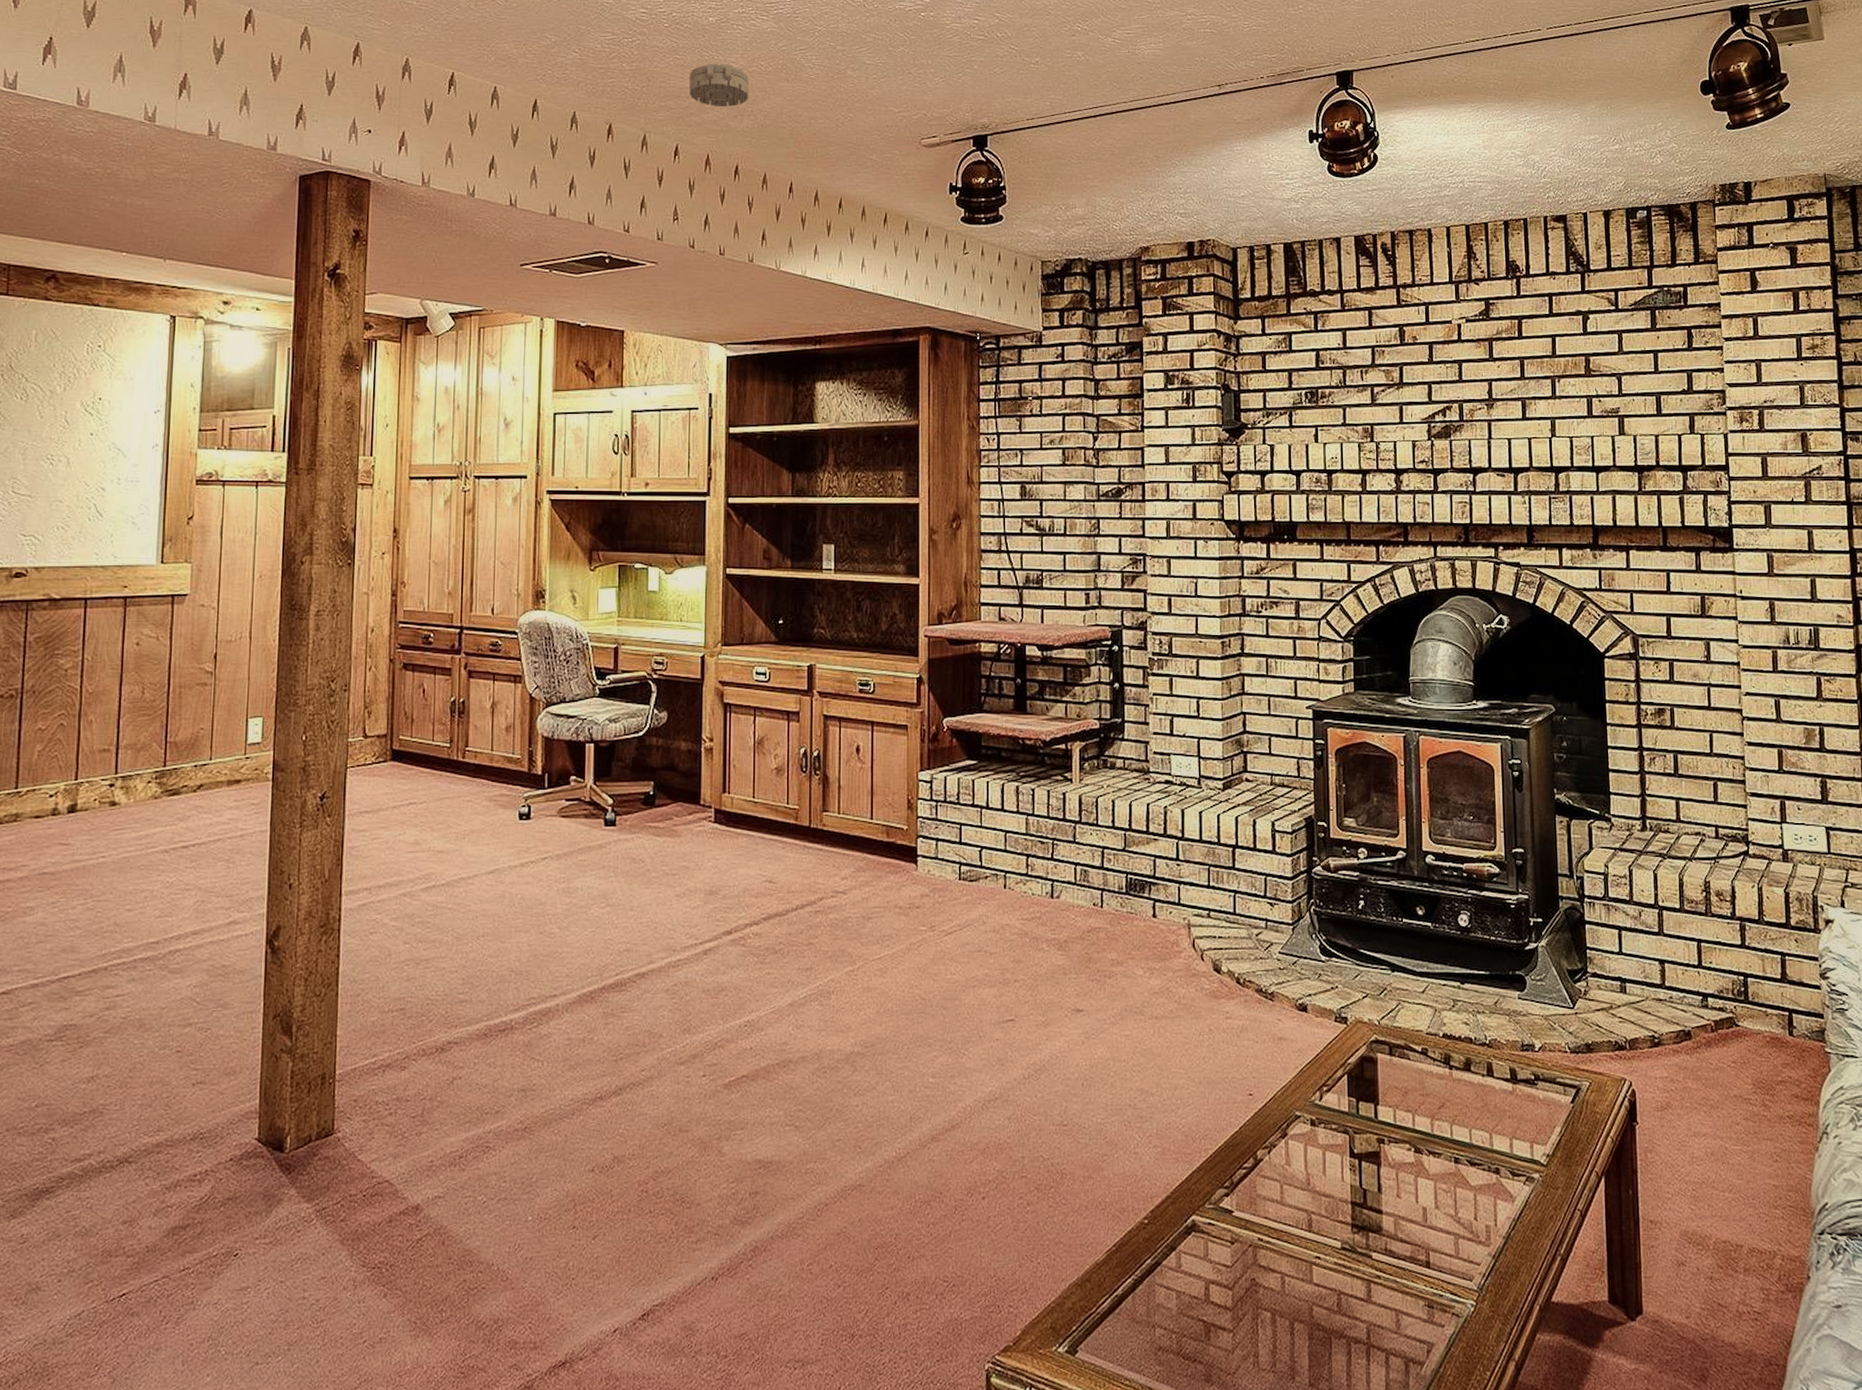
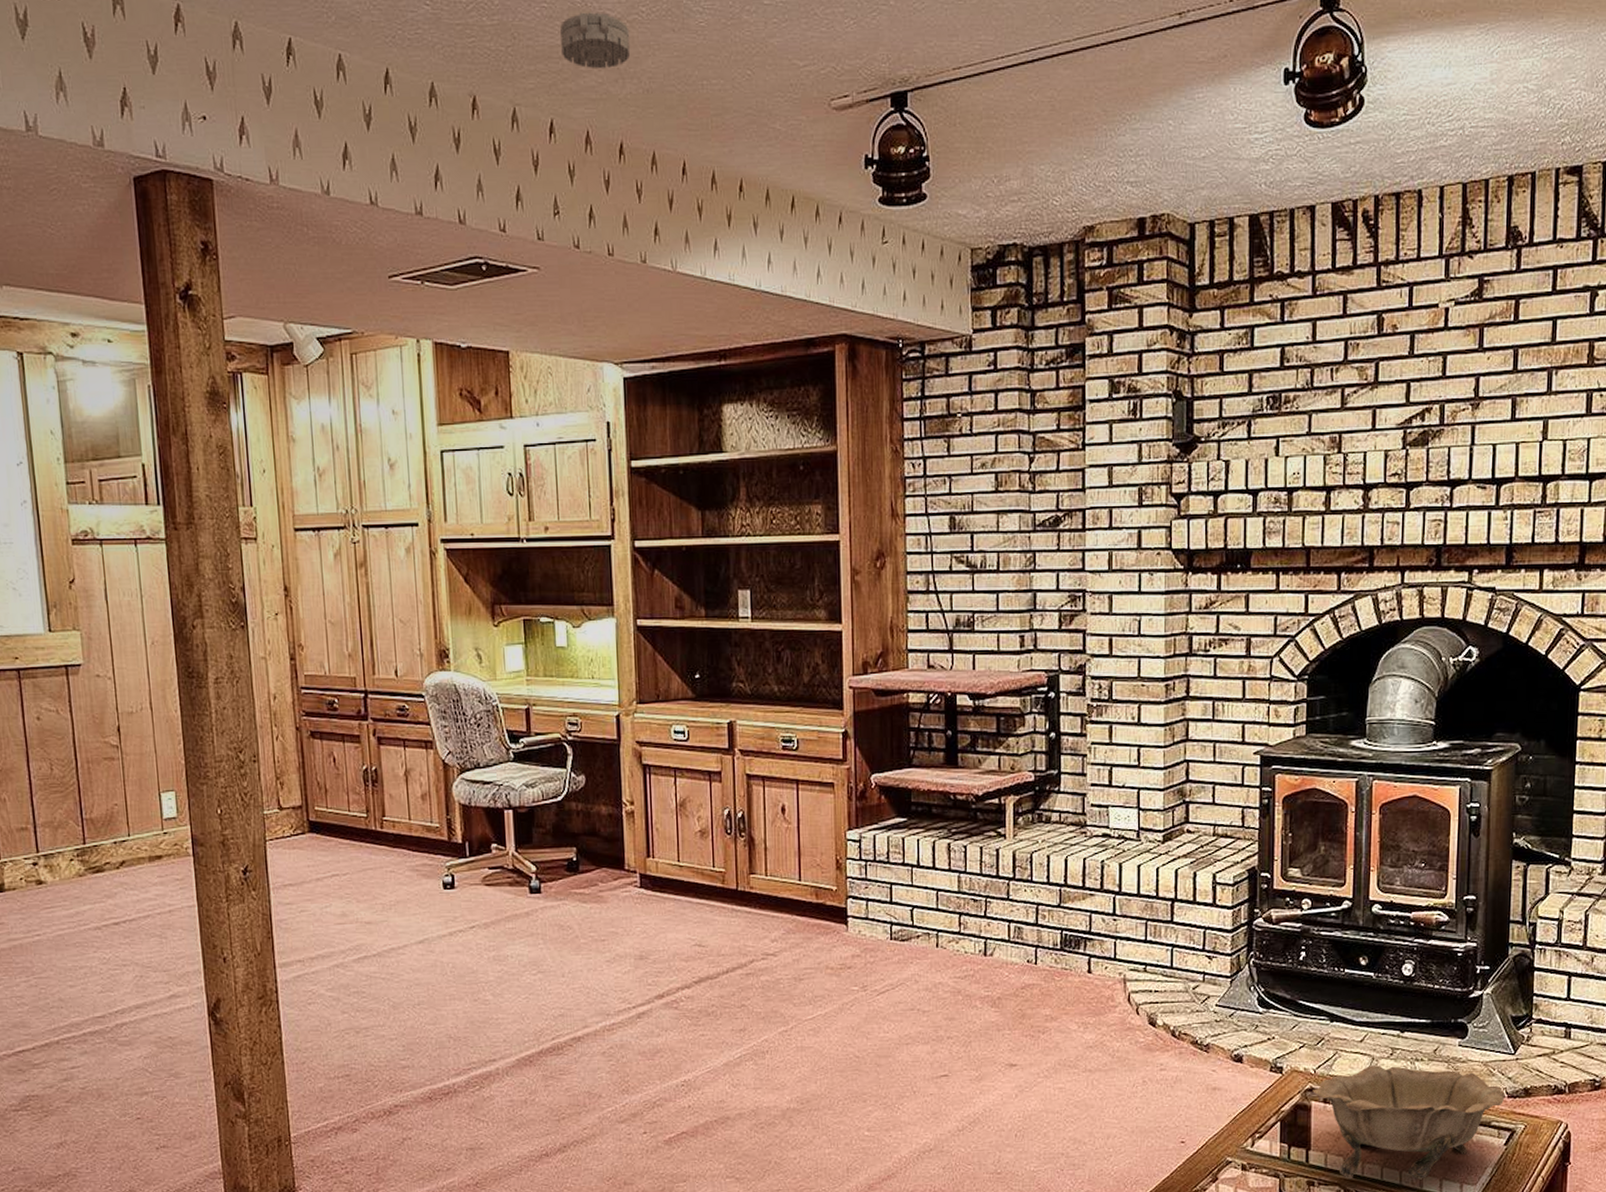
decorative bowl: none [1378,1017,1568,1139] -> present [1313,1065,1505,1180]

